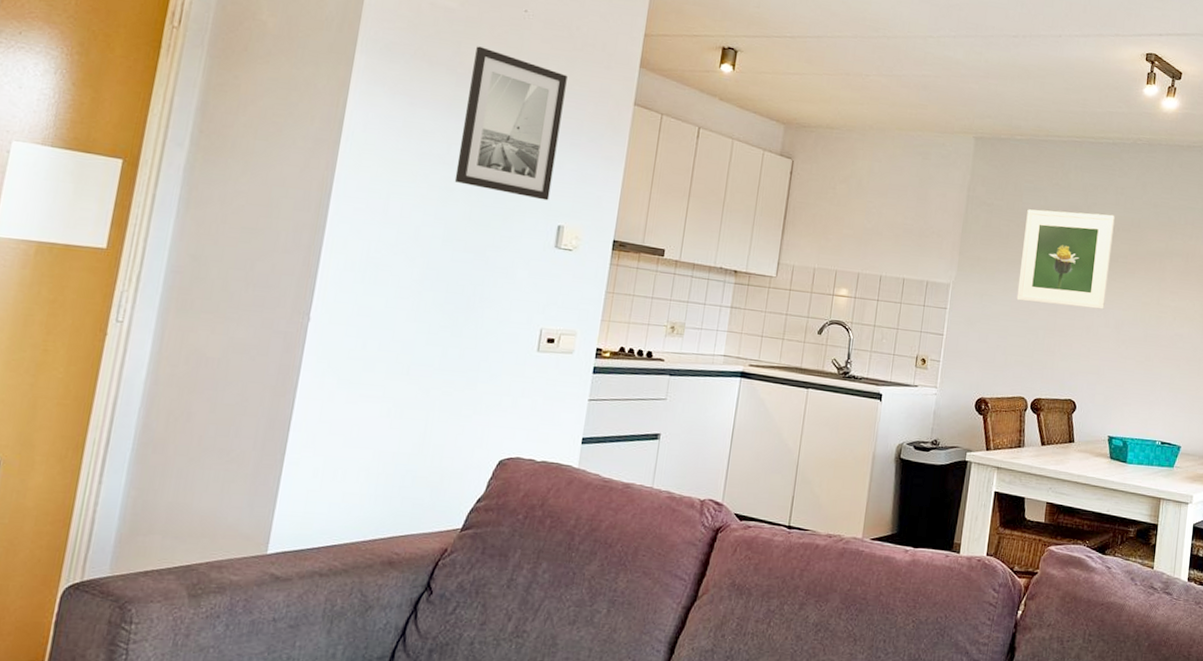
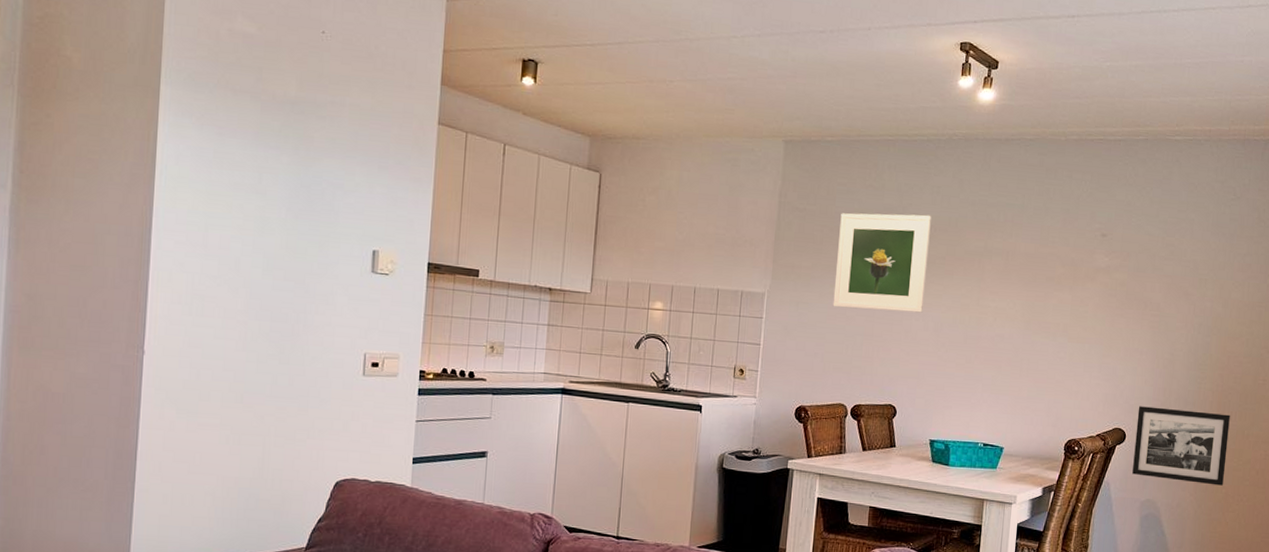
wall art: present [454,46,568,201] -> none [268,71,370,226]

